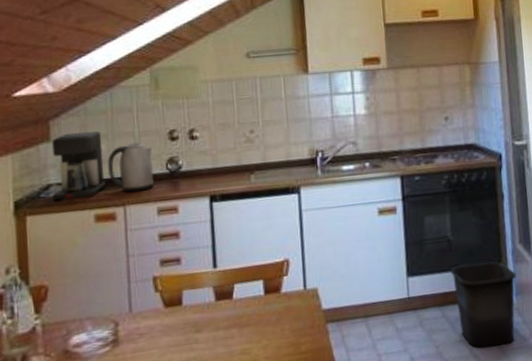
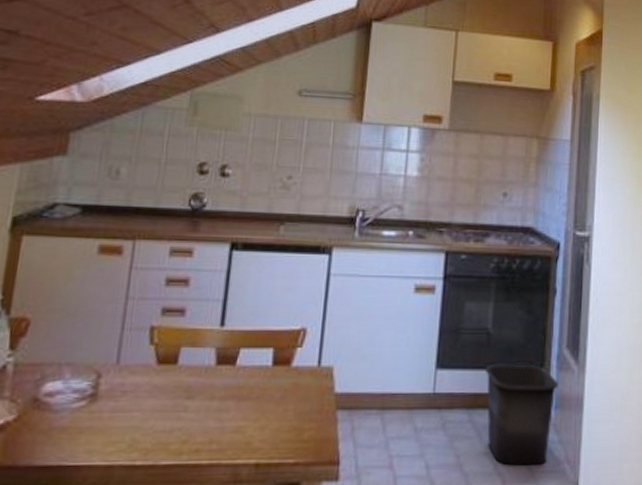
coffee maker: present [51,131,107,201] -> none [55,149,125,224]
kettle: present [108,142,154,193] -> none [123,170,176,226]

